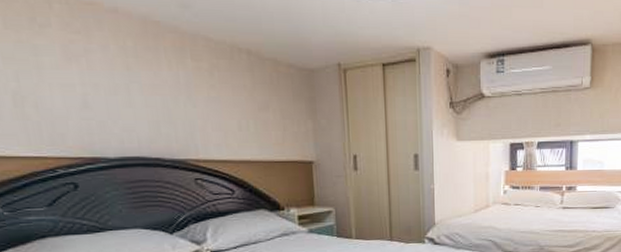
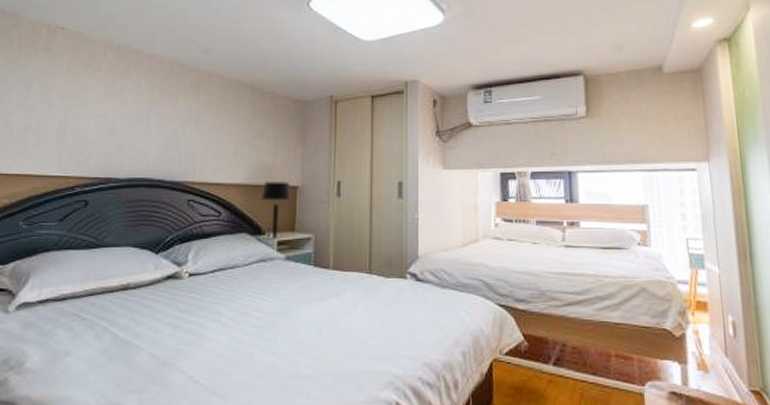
table lamp: none [275,157,307,214] -> present [261,181,291,240]

